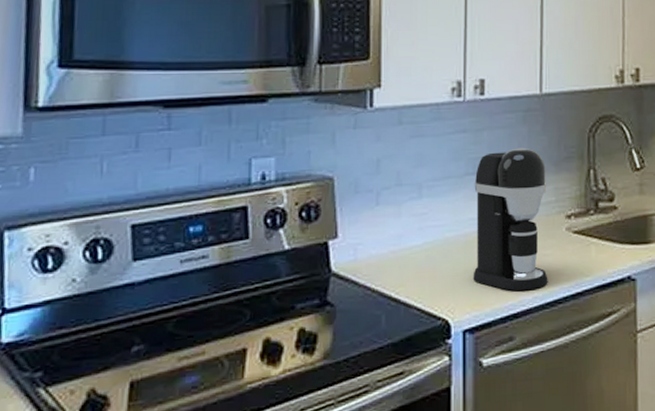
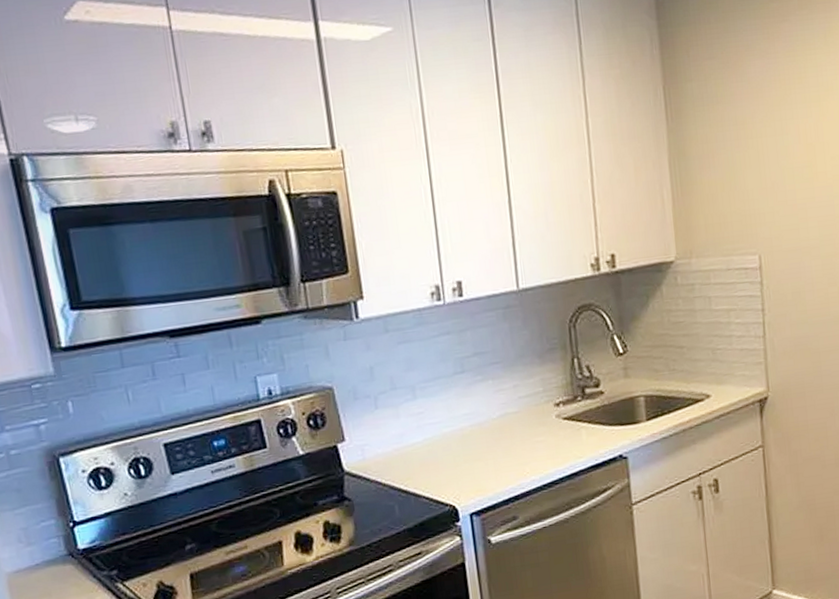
coffee maker: present [473,147,548,292] -> none [463,343,544,476]

